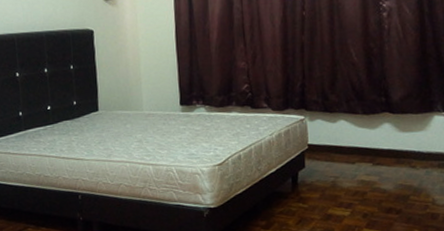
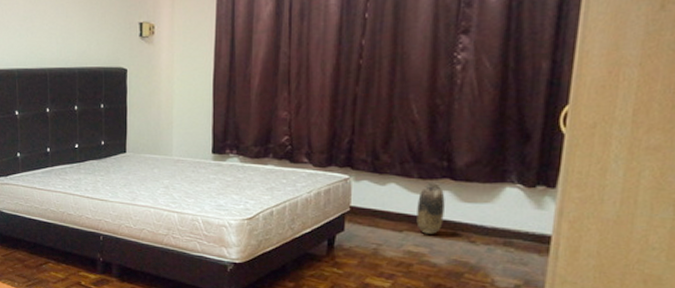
vase: none [364,116,388,164] -> present [416,182,445,234]

